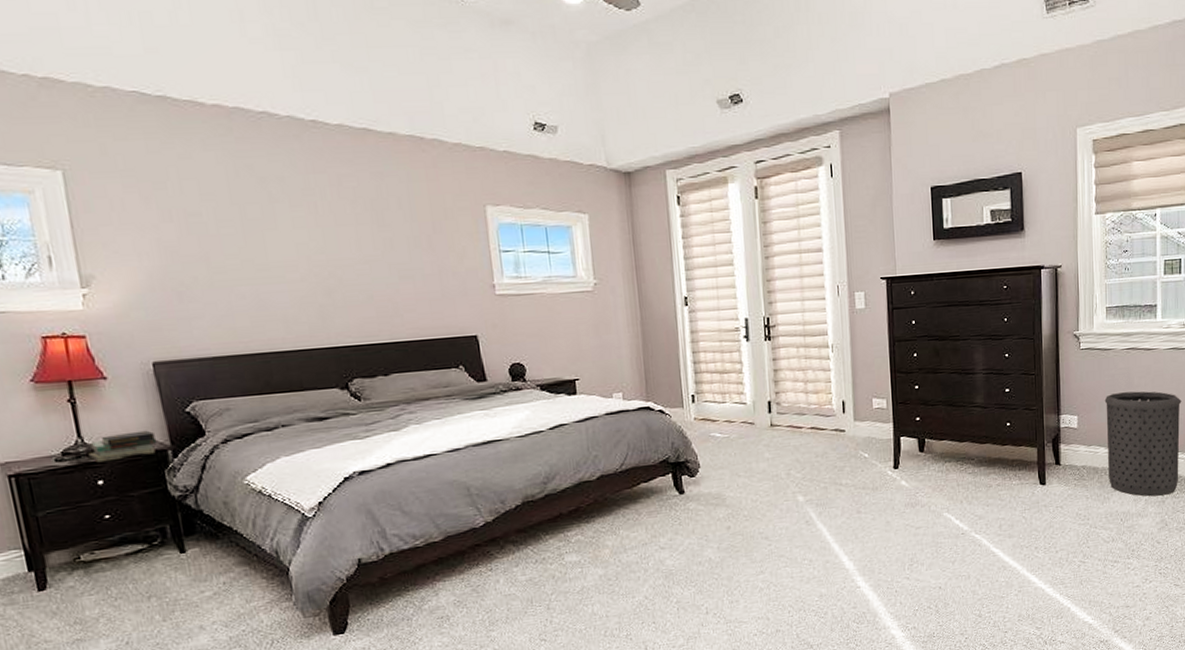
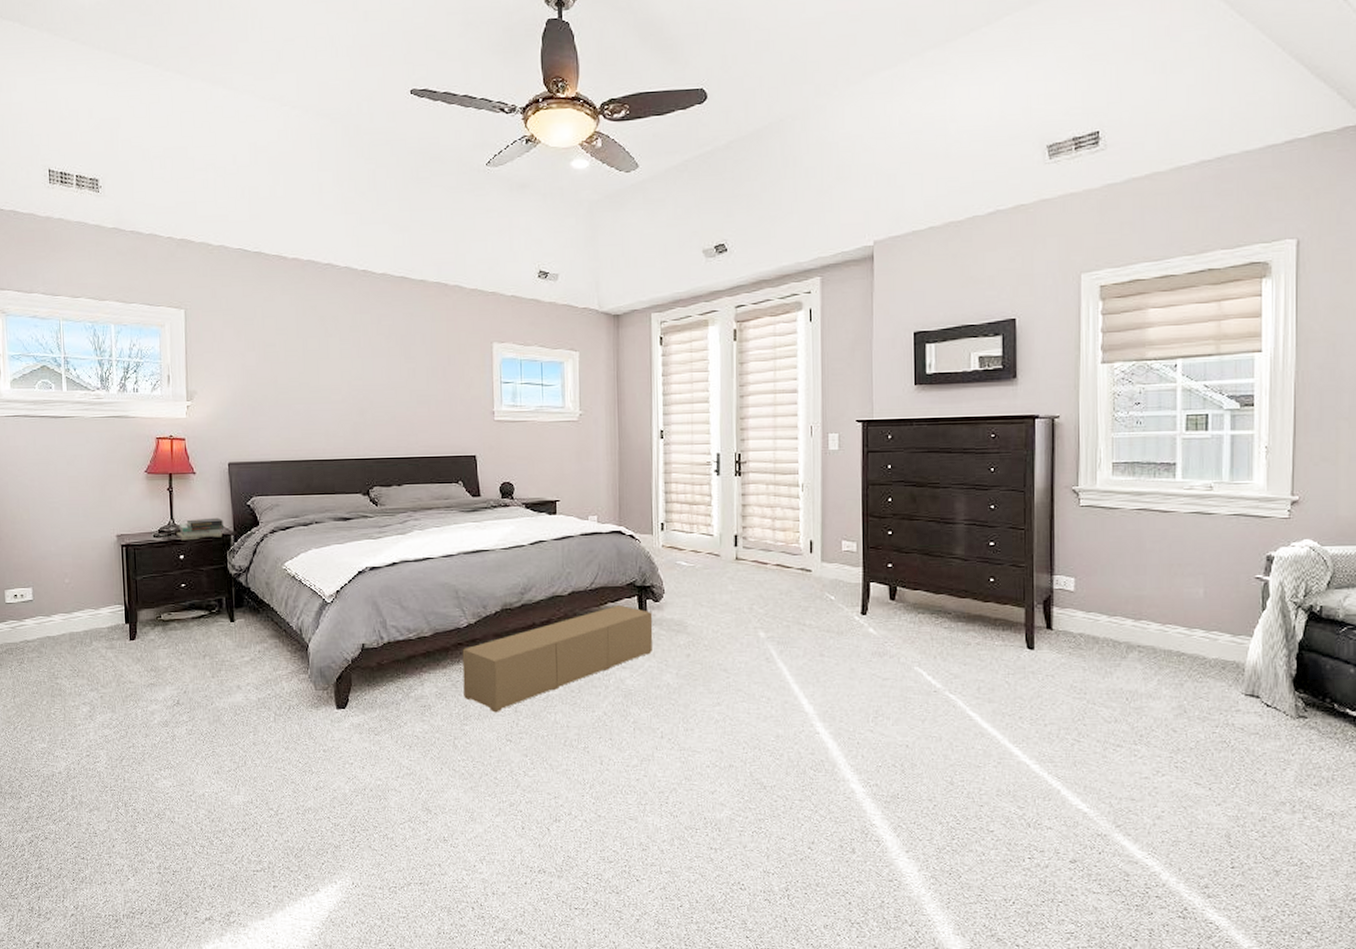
sideboard: none [480,484,692,613] -> present [462,605,653,713]
laundry basket: present [1104,391,1182,497] -> none [1108,557,1207,677]

